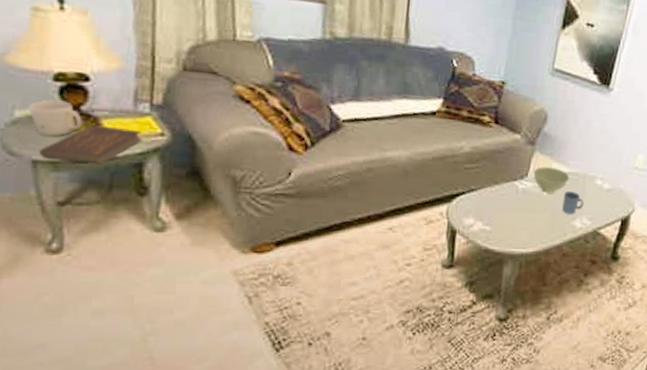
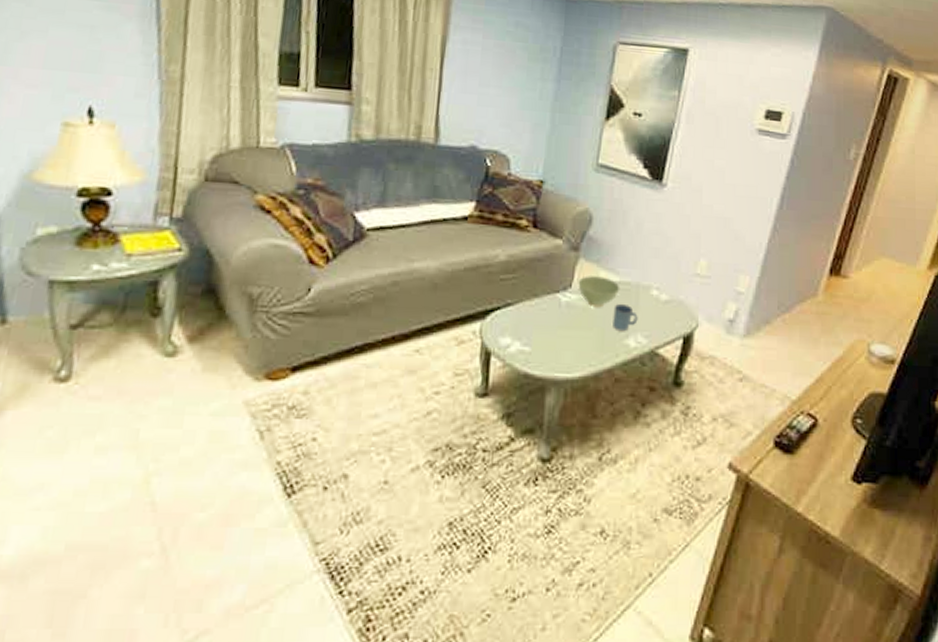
mug: present [28,99,83,137] -> none [50,216,102,255]
book: present [39,124,144,165] -> none [57,241,162,284]

